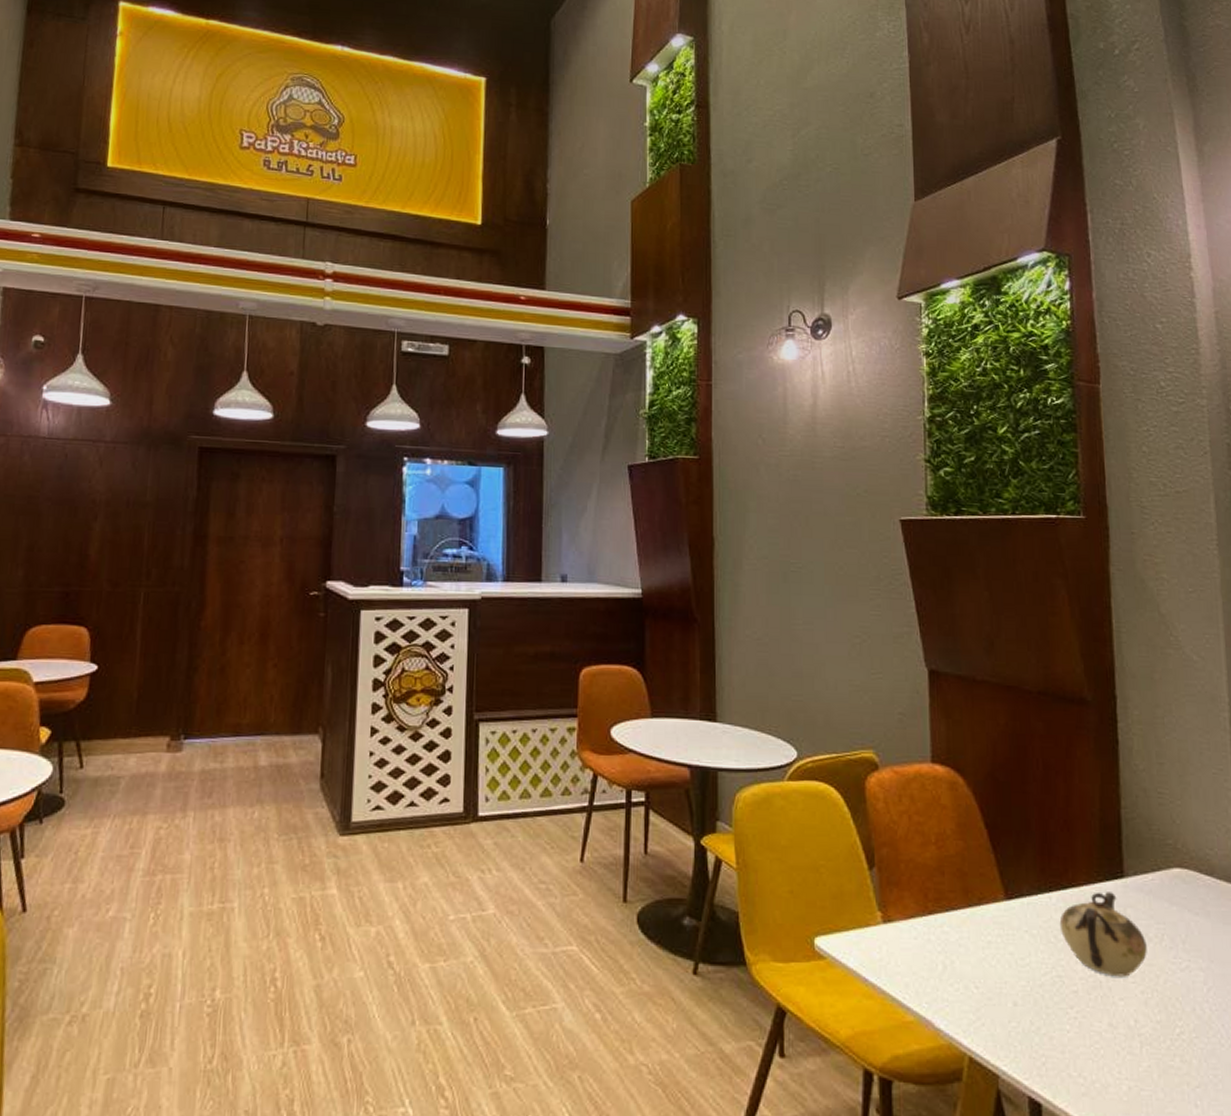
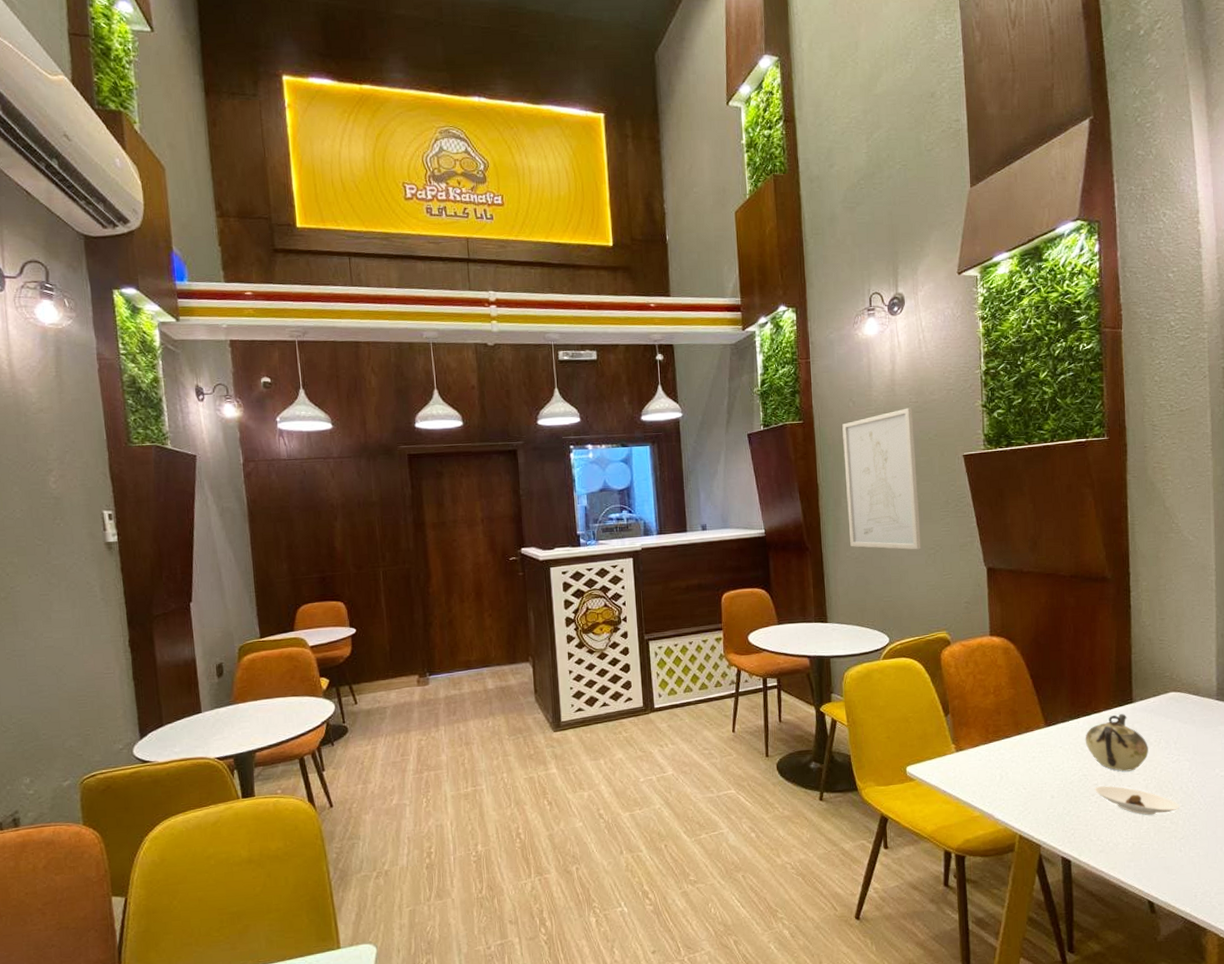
wall art: none [748,453,844,637] -> present [842,408,921,550]
saucer: none [1073,995,1193,1047] -> present [1094,785,1180,815]

